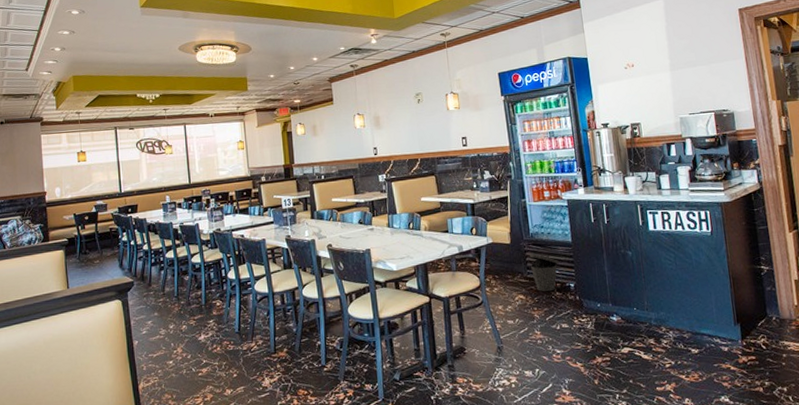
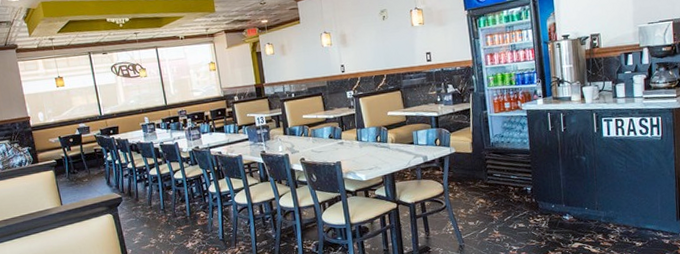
trash can: present [529,253,559,292] -> none [489,161,518,196]

